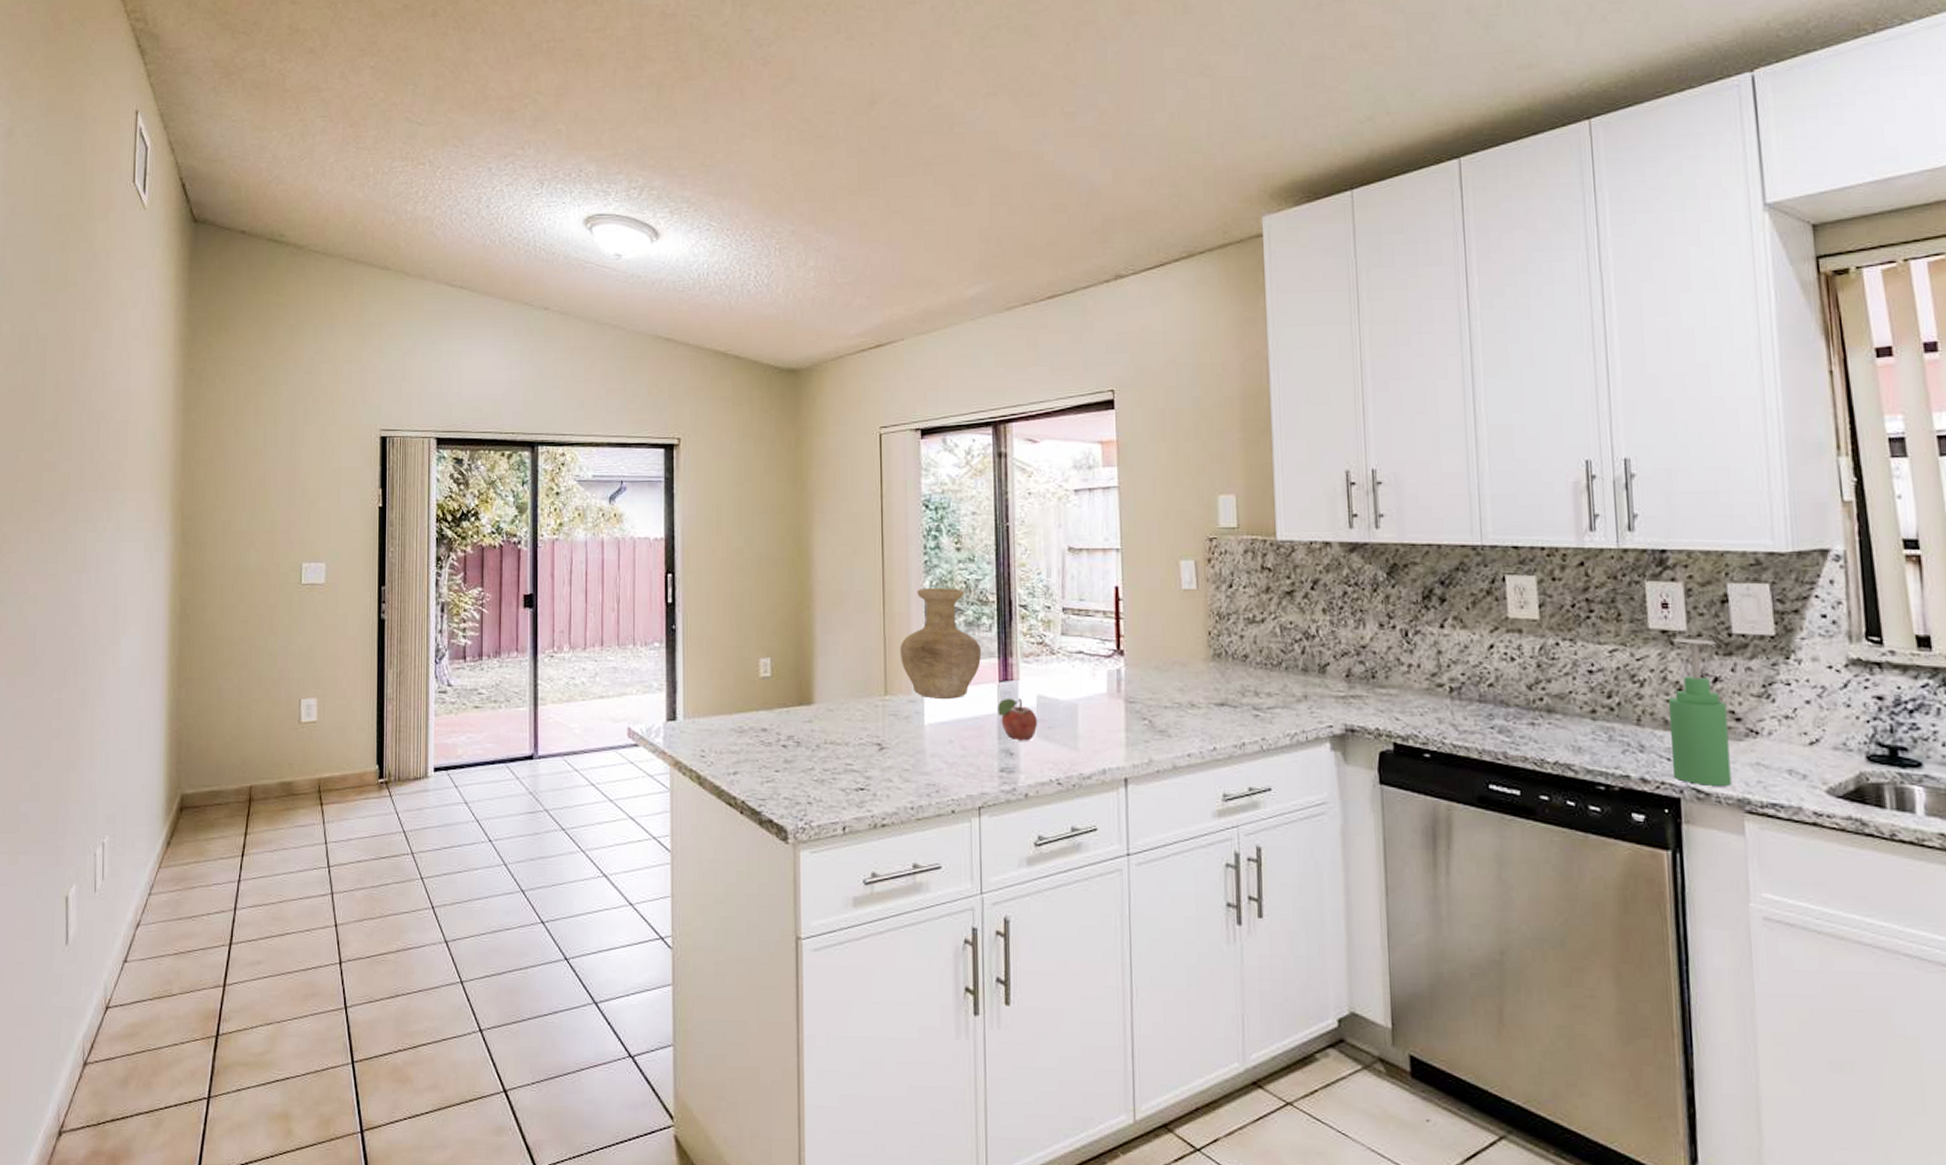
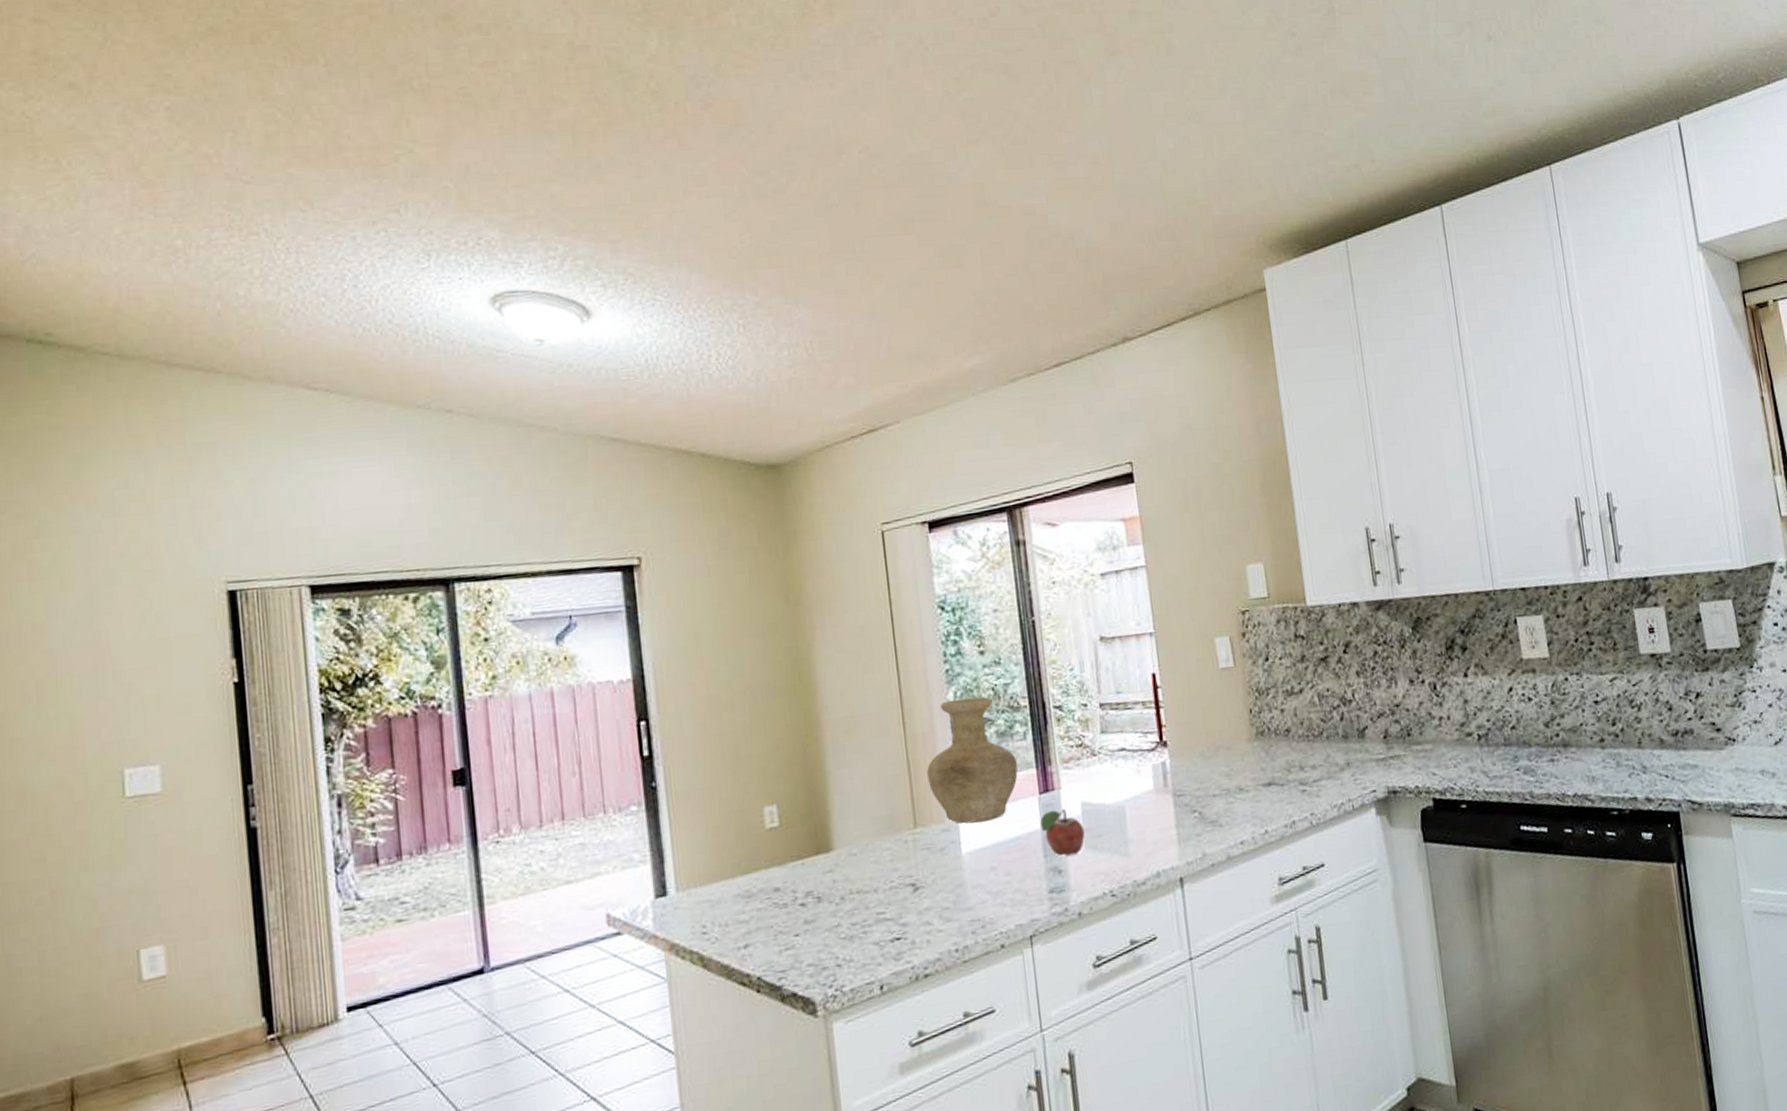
soap dispenser: present [1668,638,1732,786] -> none [1661,658,1718,797]

